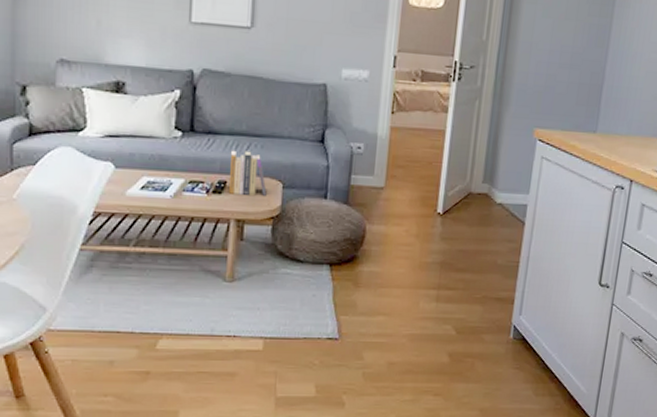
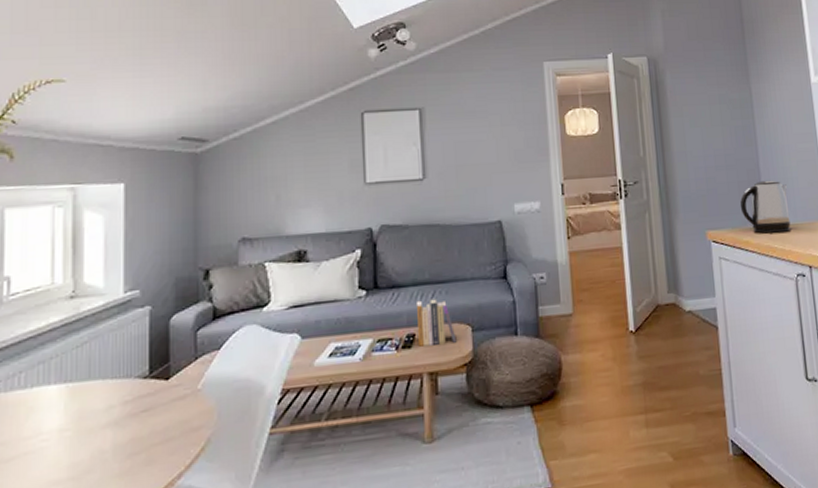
kettle: none [574,86,629,144] -> present [740,180,792,235]

